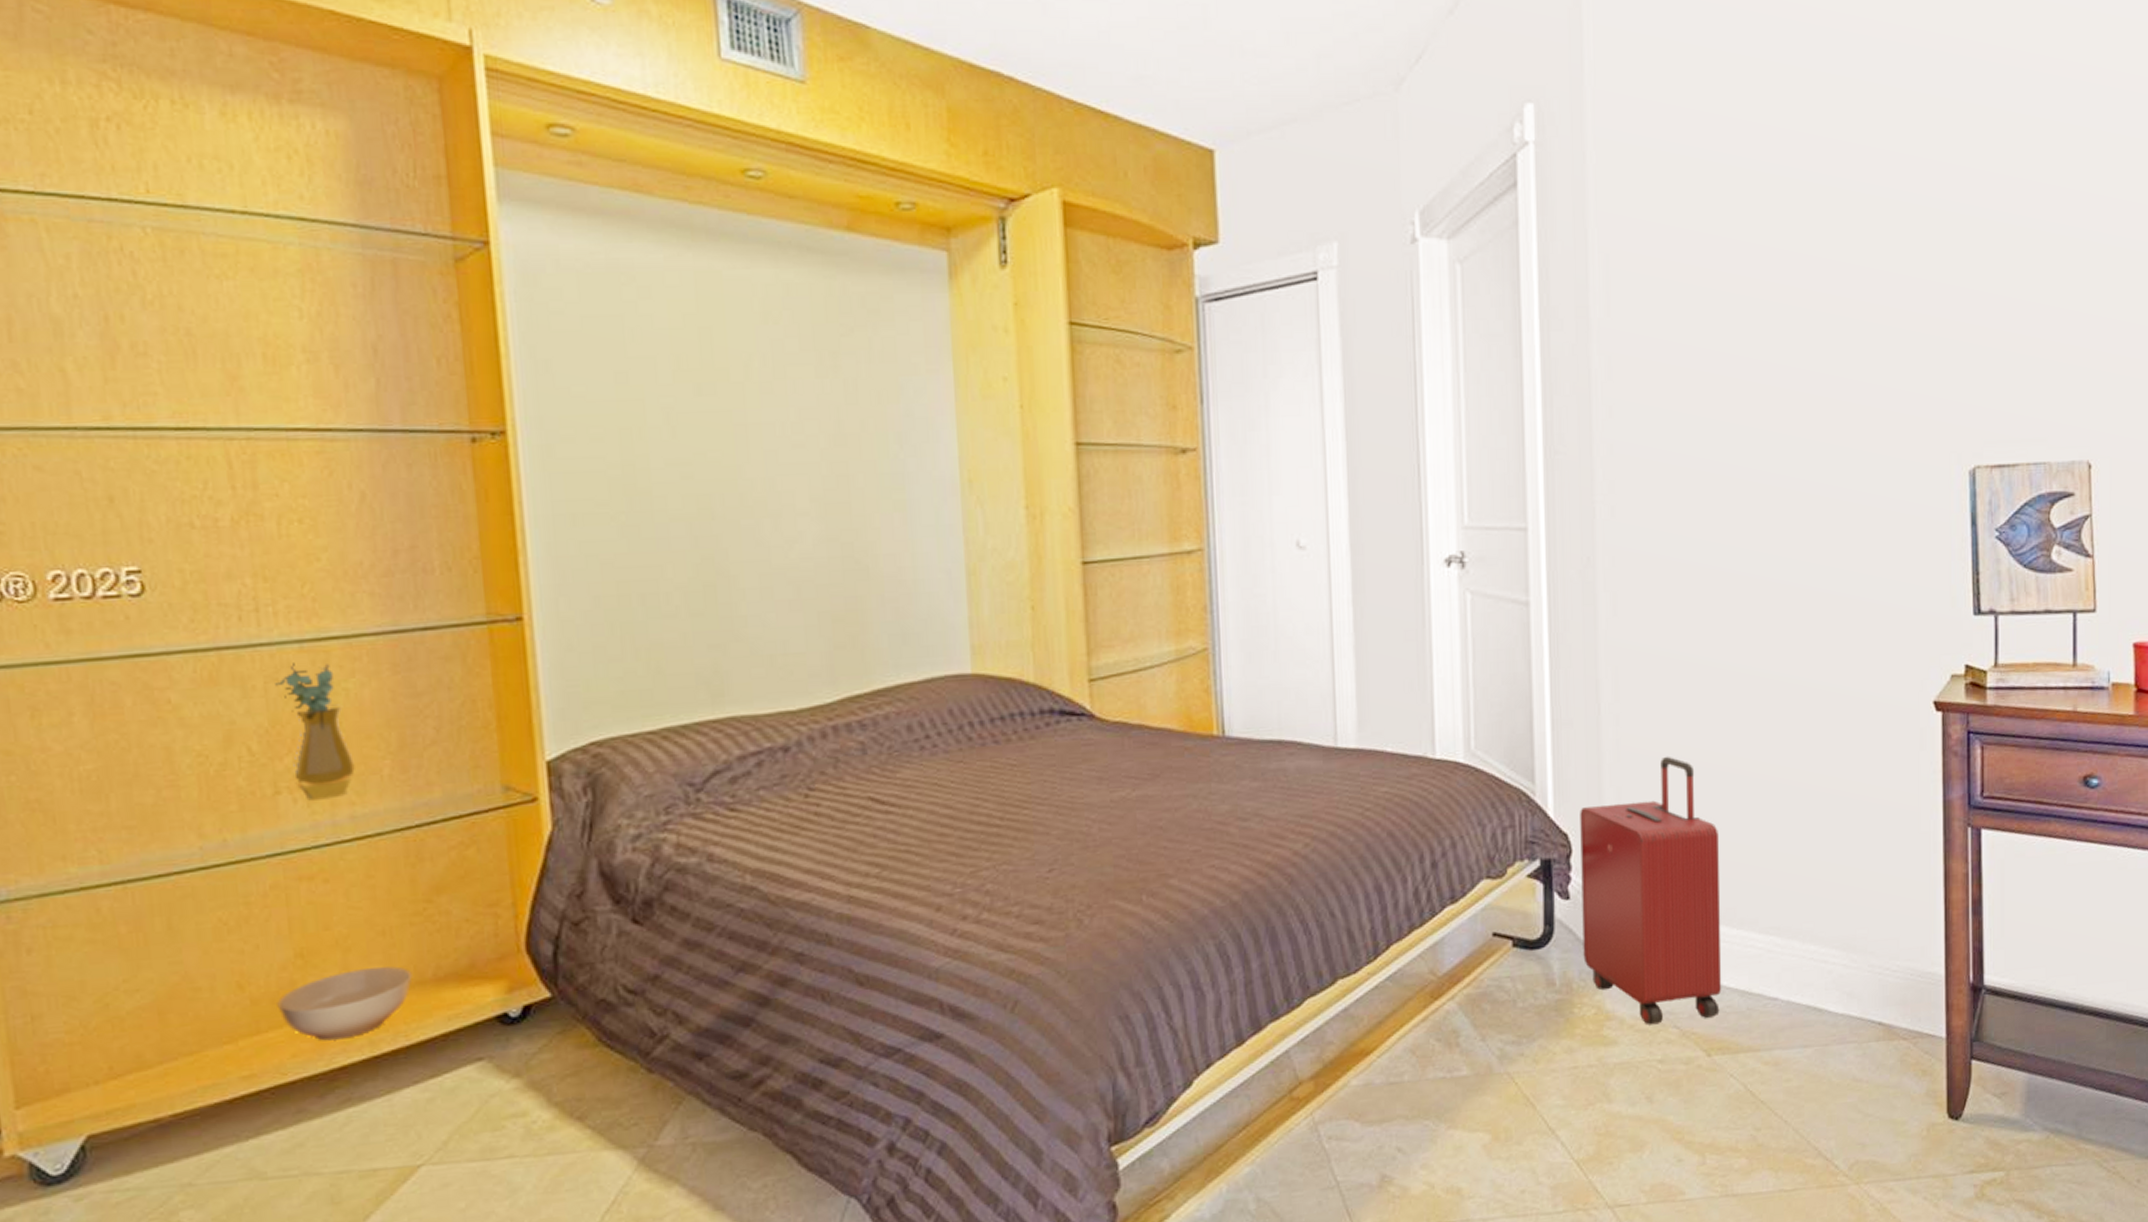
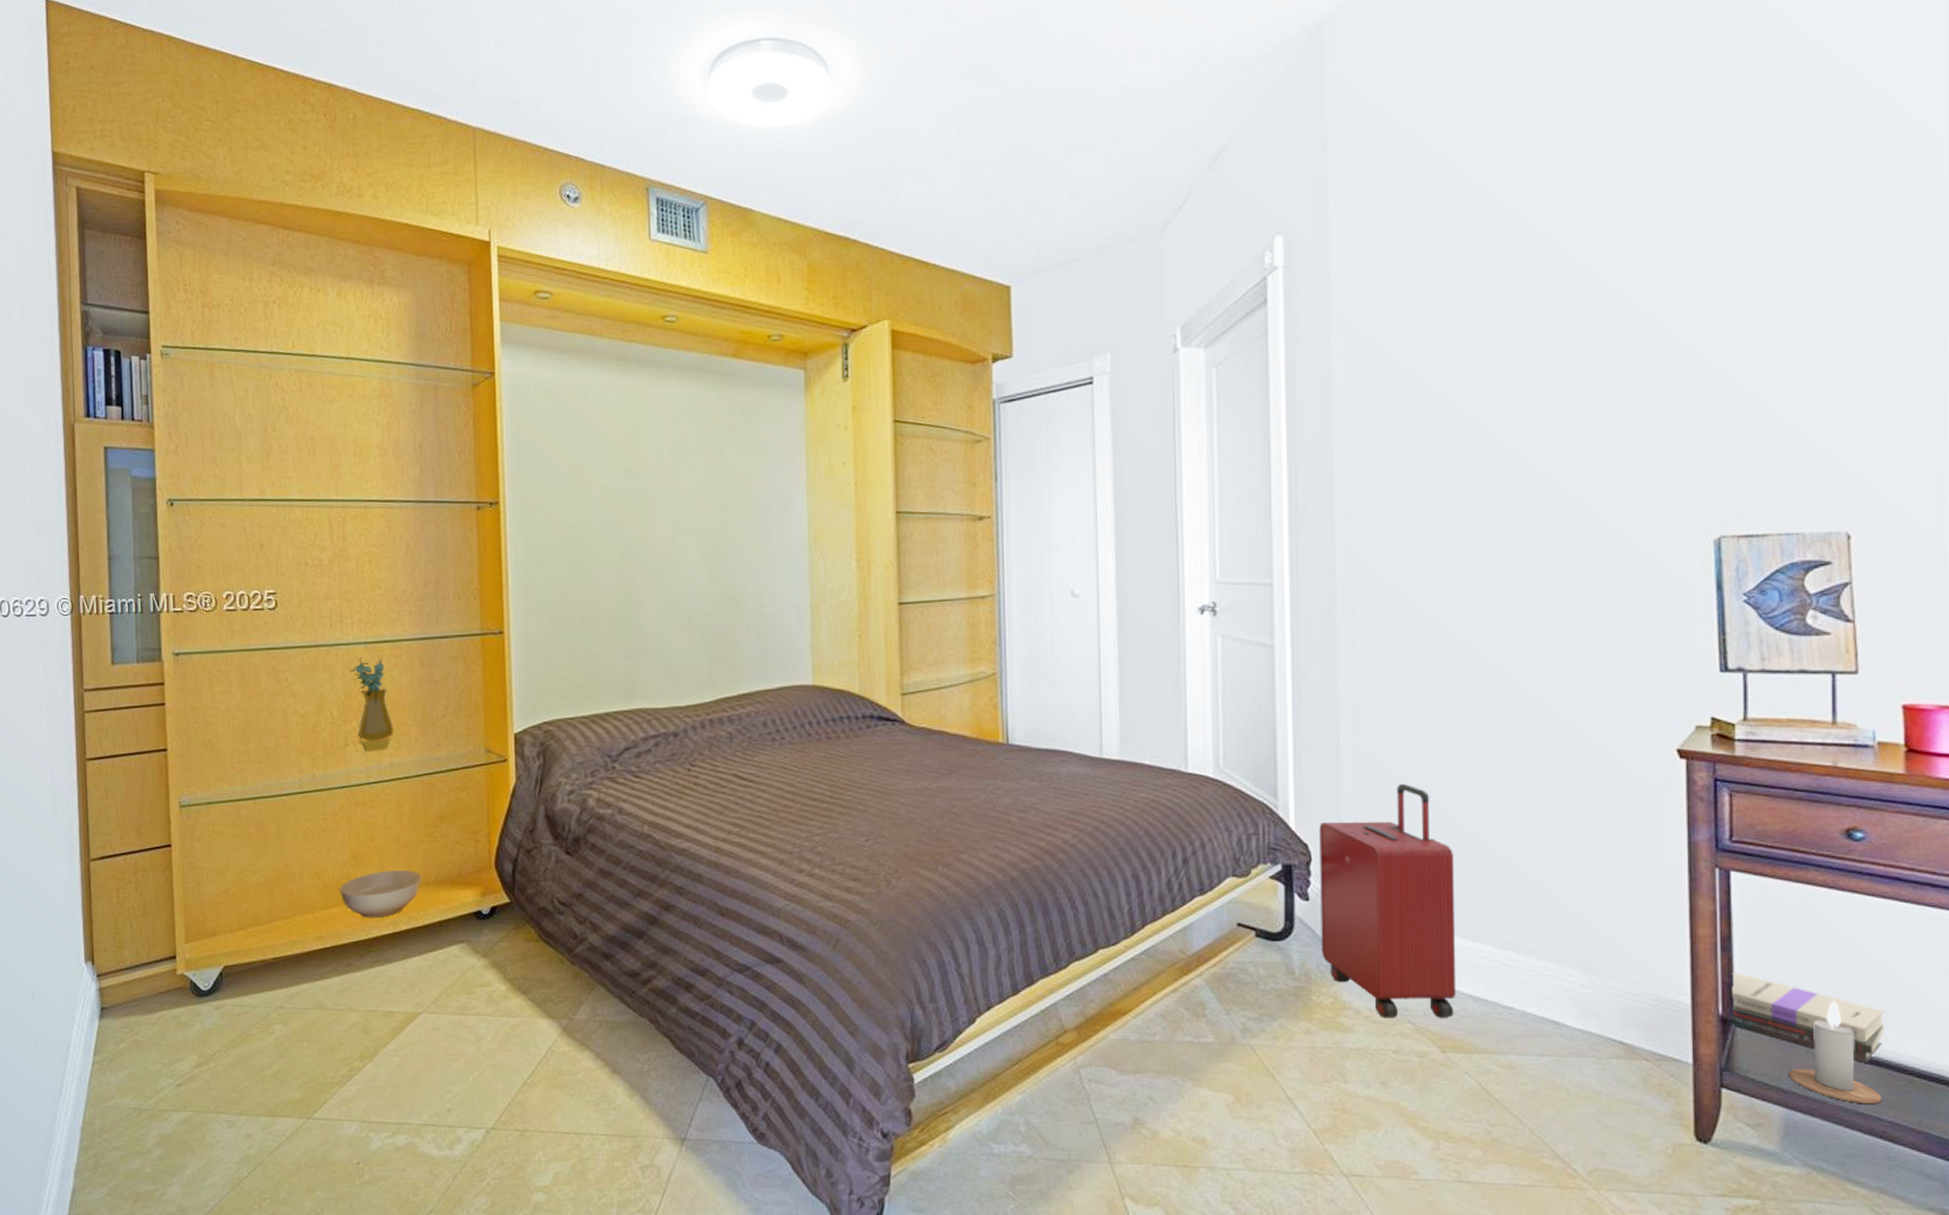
books: none [1976,935,2114,1018] -> present [1726,972,1885,1063]
candle: none [2030,956,2111,1060] -> present [1787,1001,1882,1105]

